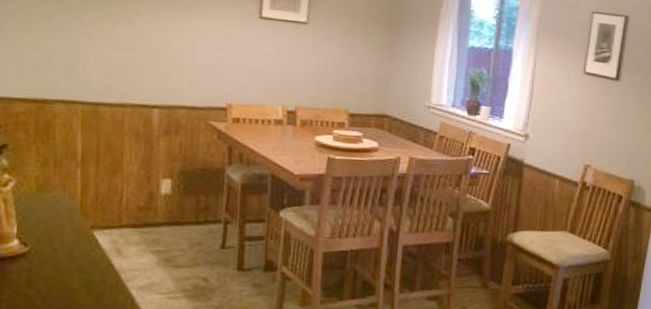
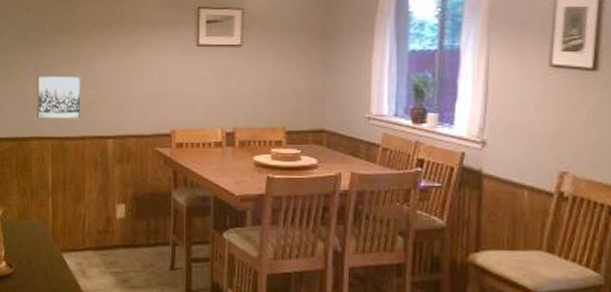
wall art: none [63,30,122,84] -> present [36,75,82,119]

